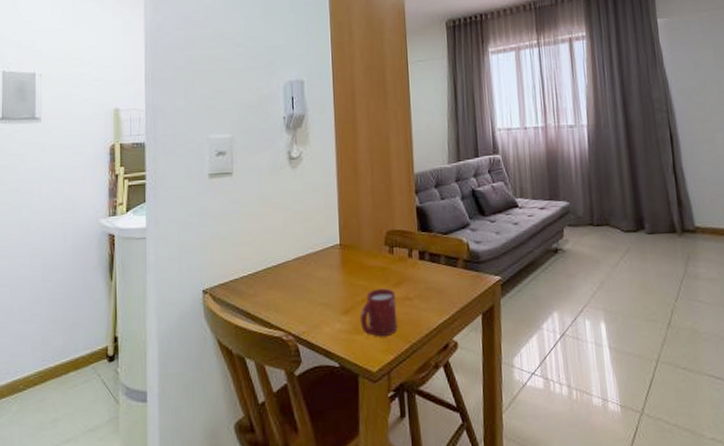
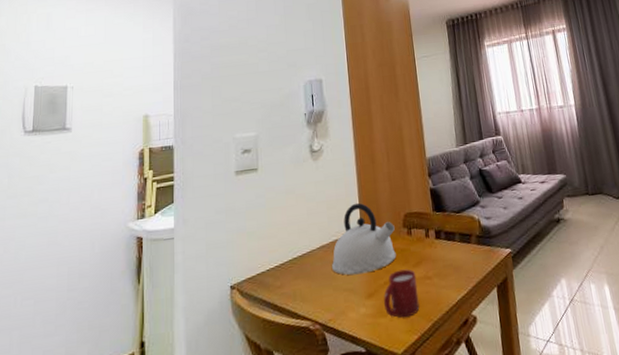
kettle: none [308,216,376,290] -> present [332,202,396,276]

